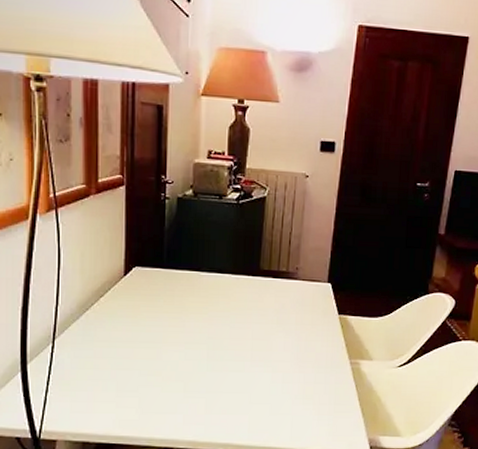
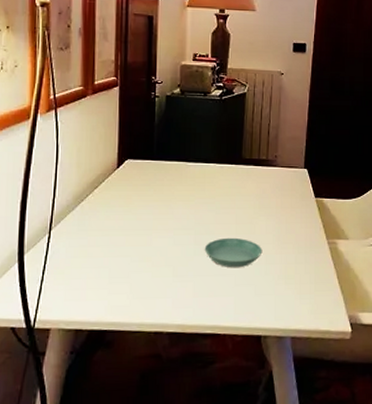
saucer: none [217,354,280,386] -> present [204,237,263,268]

